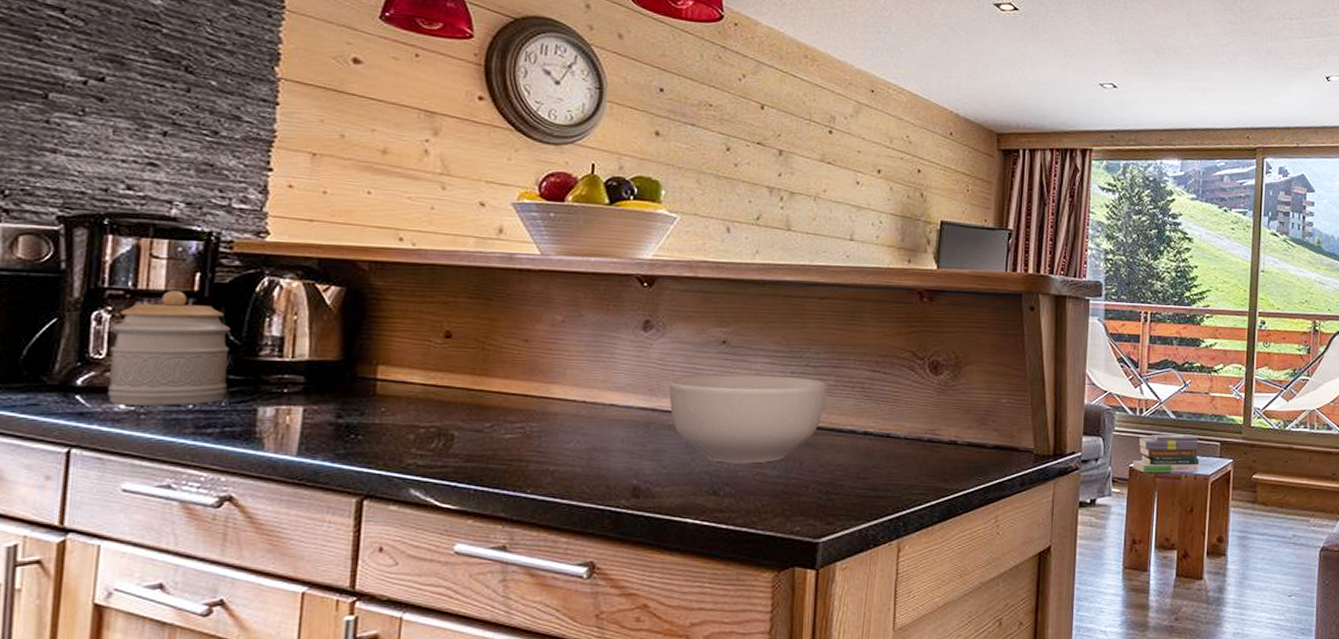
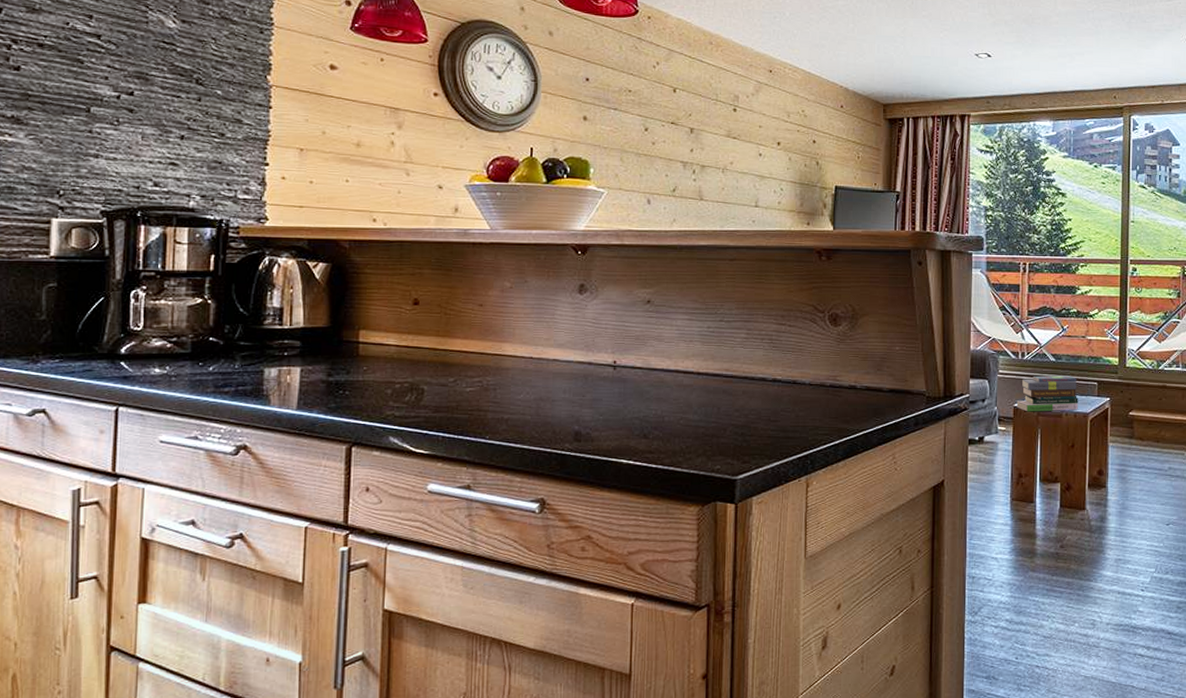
jar: present [106,290,230,406] -> none [145,271,240,369]
bowl: present [668,374,828,464] -> none [602,330,740,410]

